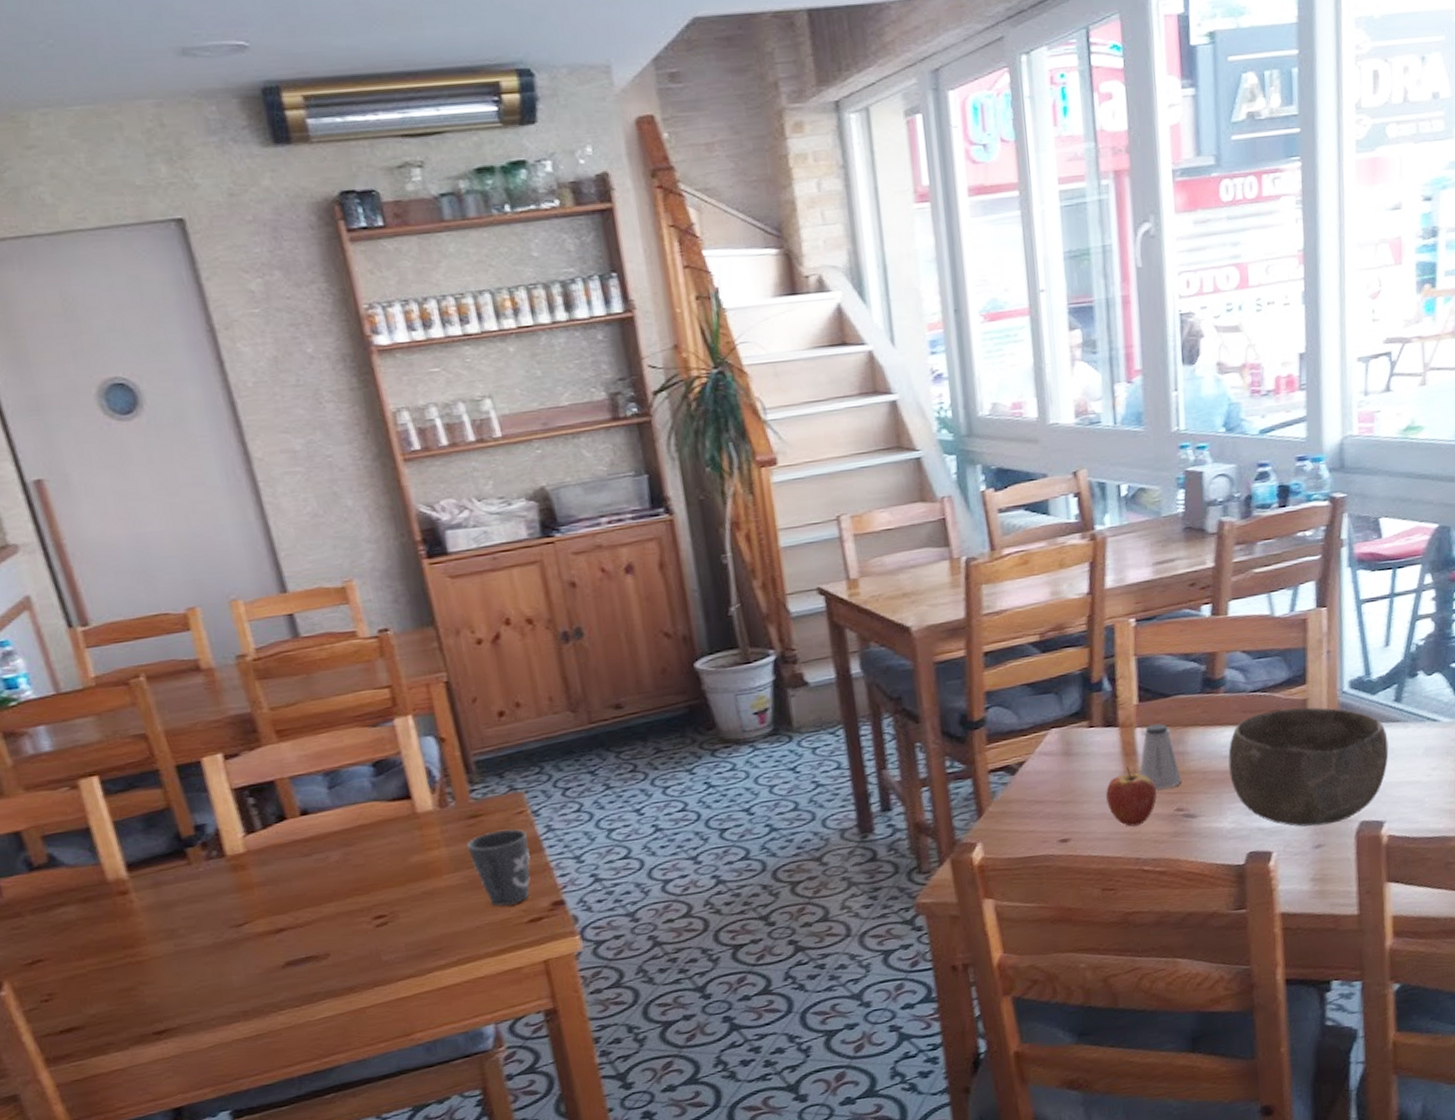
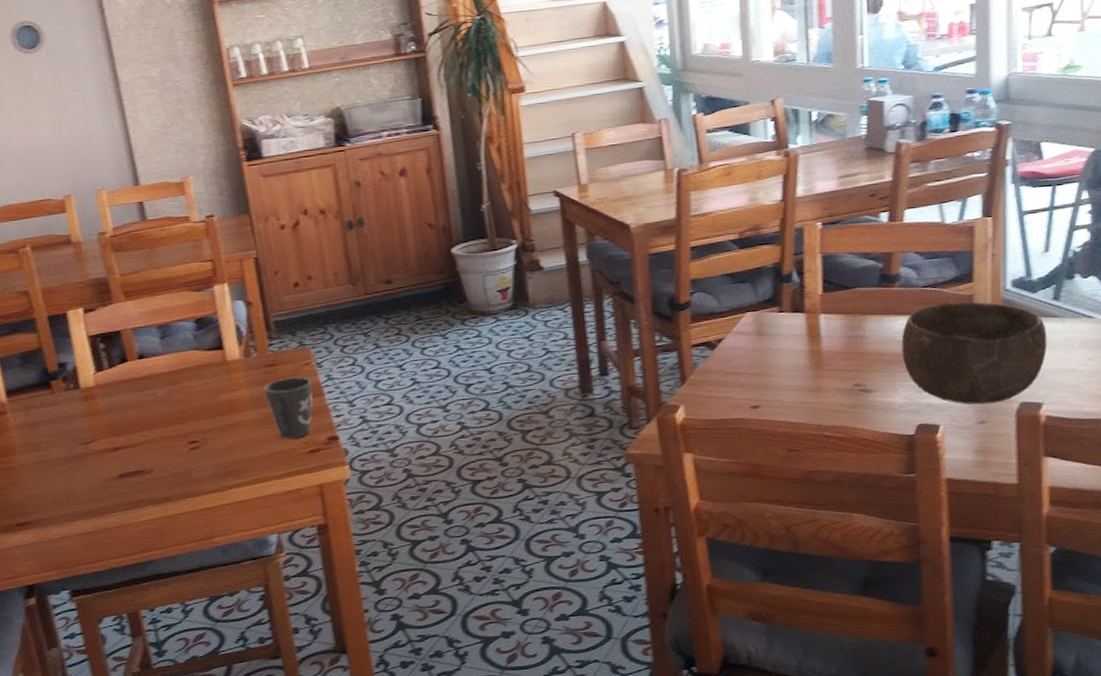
fruit: present [1106,766,1156,827] -> none [793,346,837,398]
saltshaker: present [1139,723,1182,789] -> none [822,311,860,367]

